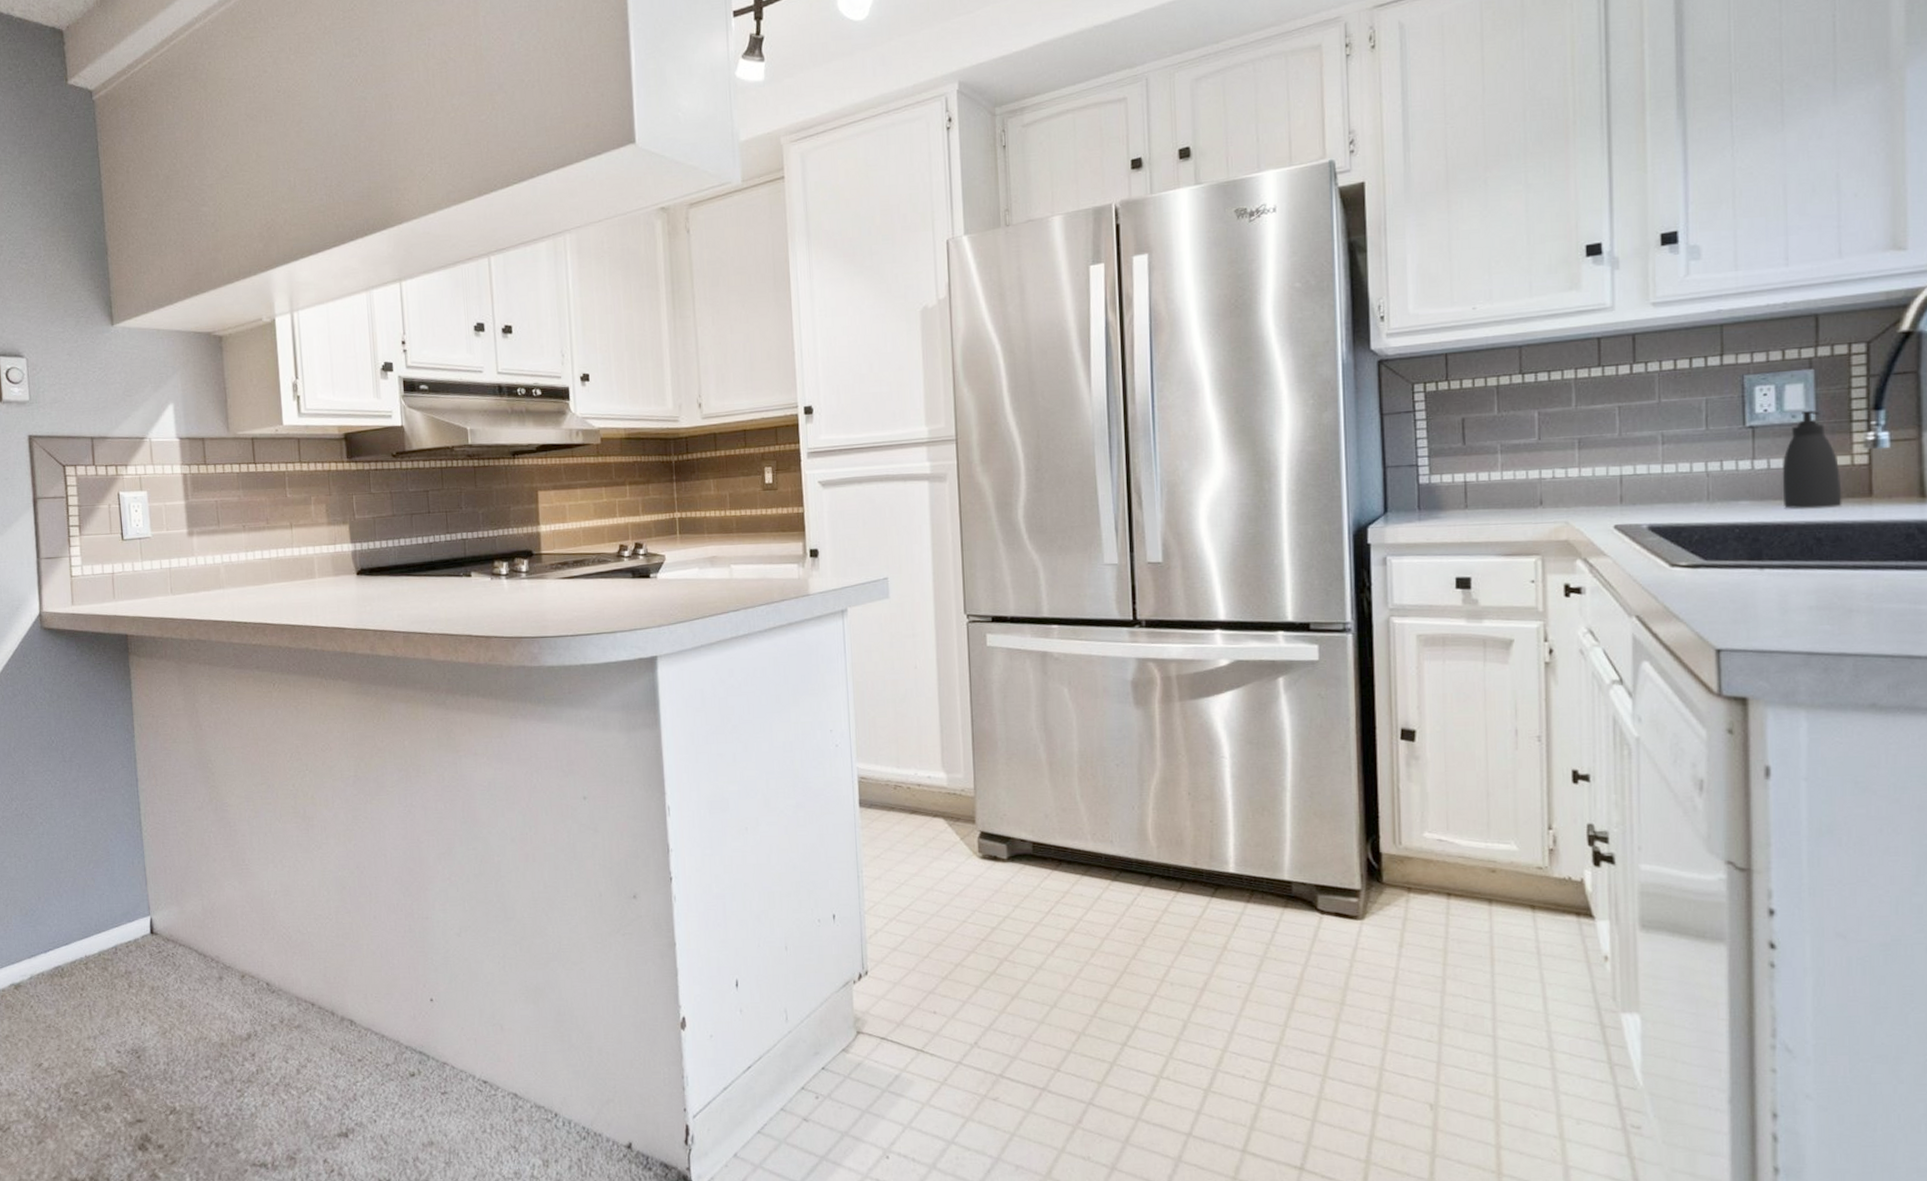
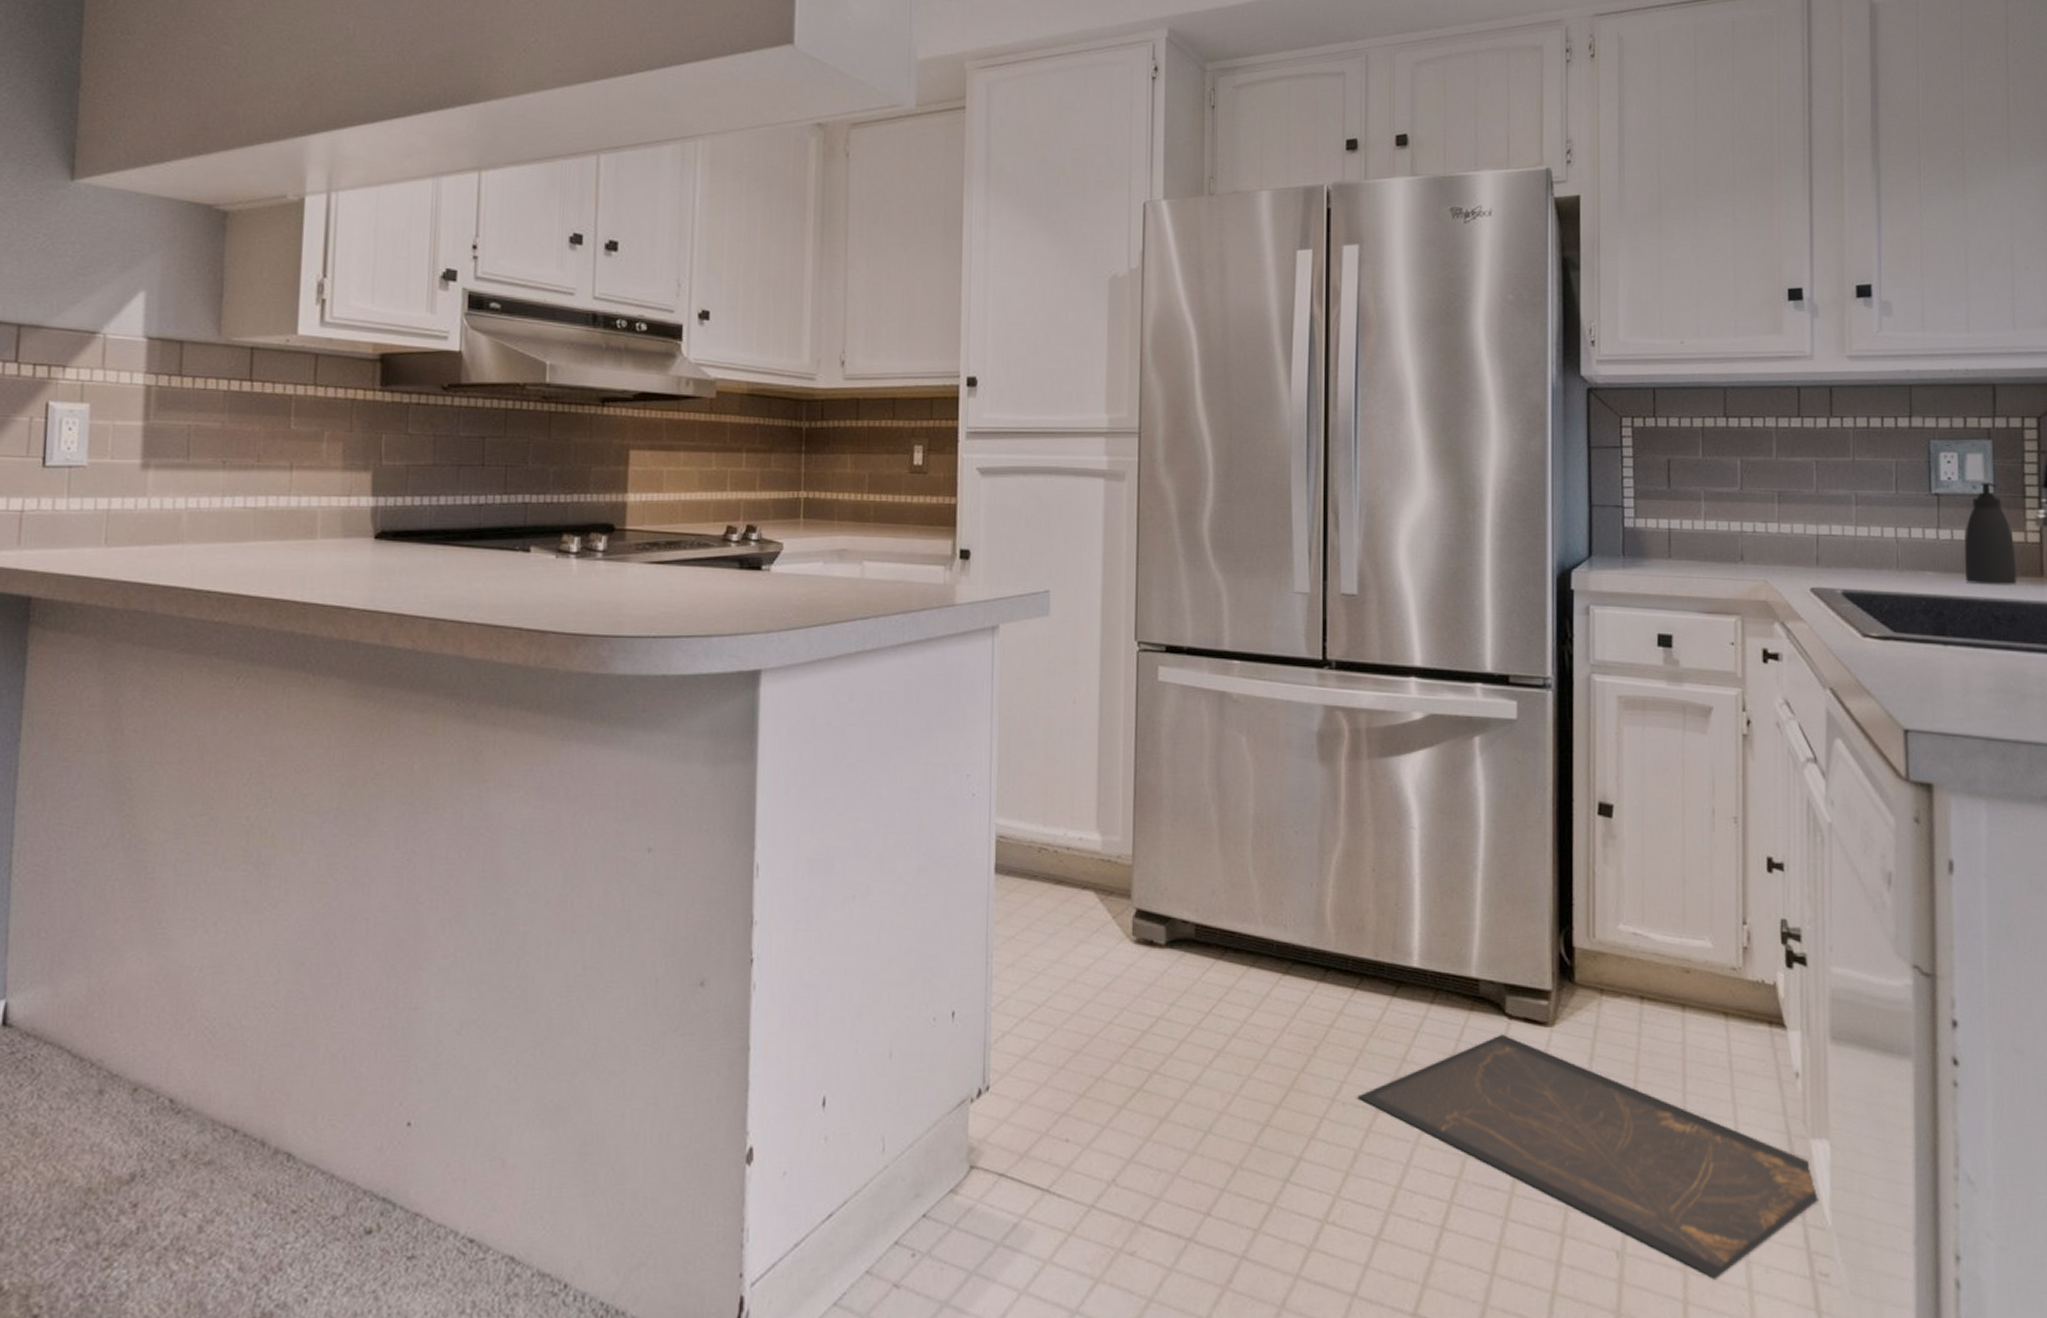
doormat: none [1184,927,1630,1127] -> present [1357,1034,1819,1278]

